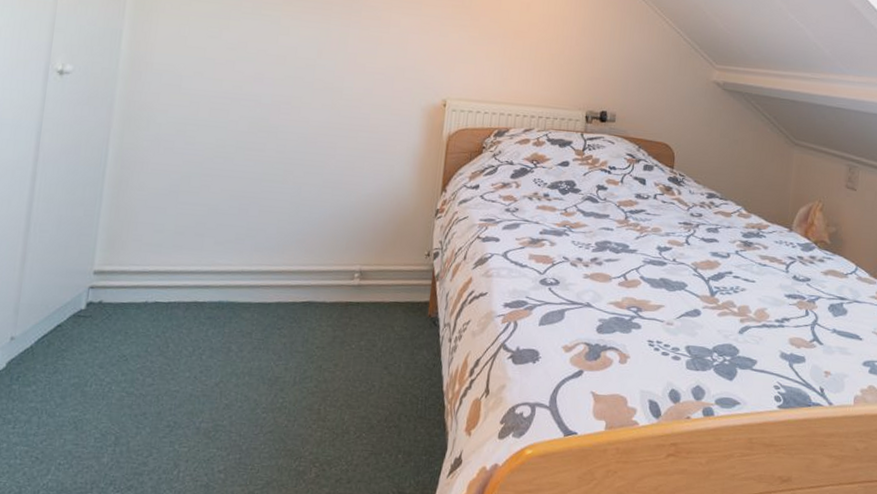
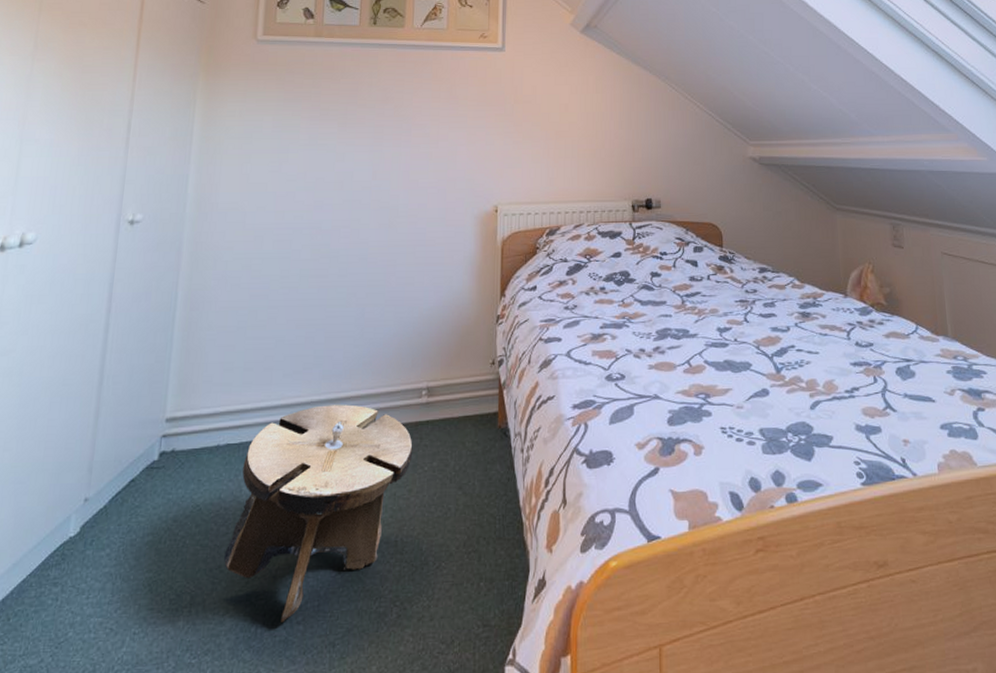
stool: none [149,275,342,470] -> present [224,404,413,623]

